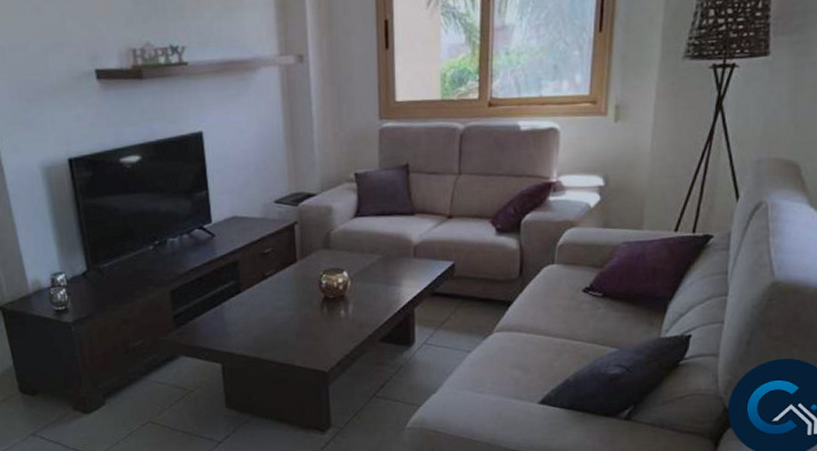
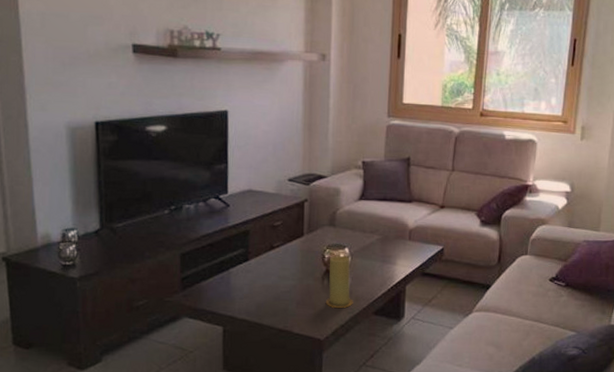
candle: none [327,280,357,337] -> present [325,255,353,308]

